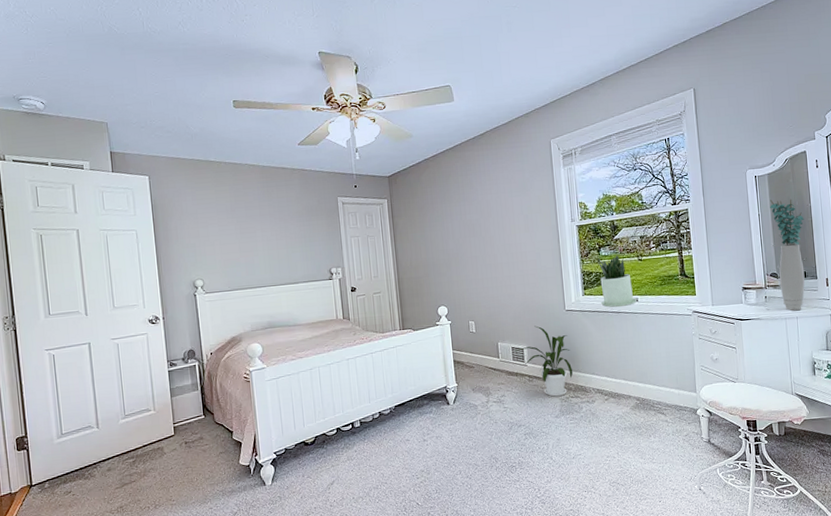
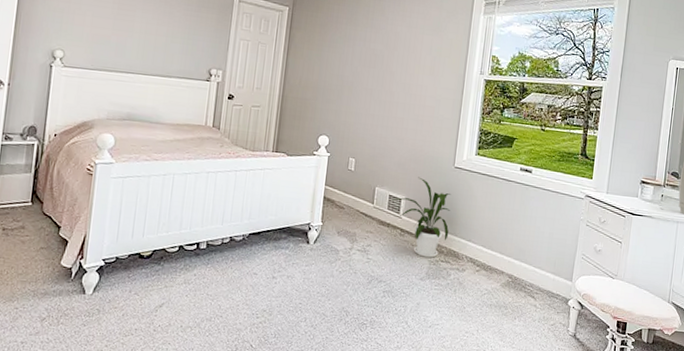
planter: present [597,254,637,308] -> none [493,119,531,176]

